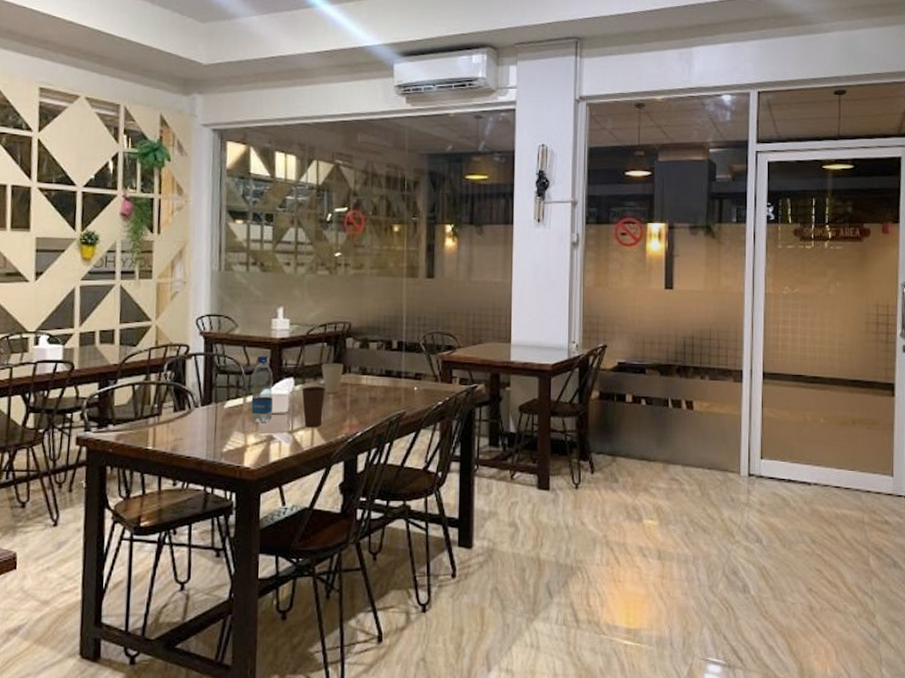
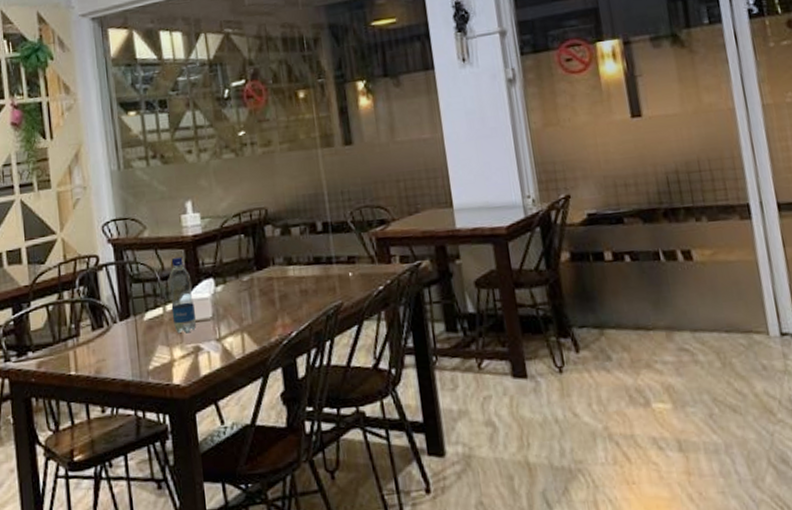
cup: present [301,386,325,428] -> none [224,284,252,333]
cup: present [321,362,343,393] -> none [241,255,267,291]

